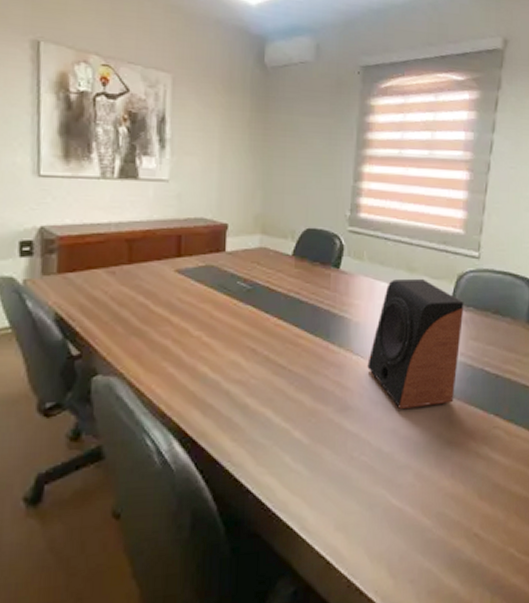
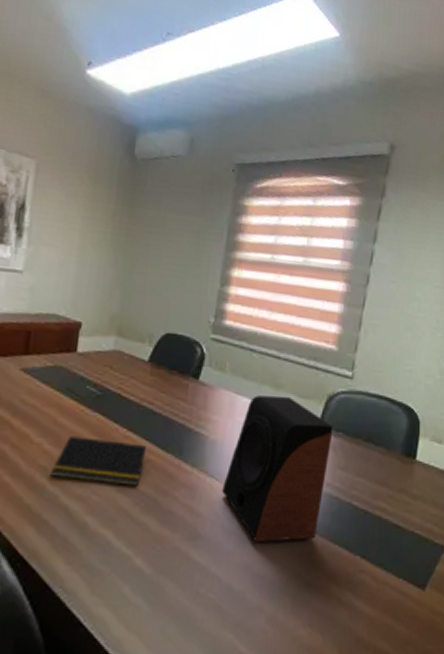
notepad: none [211,328,297,368] -> present [50,436,147,486]

